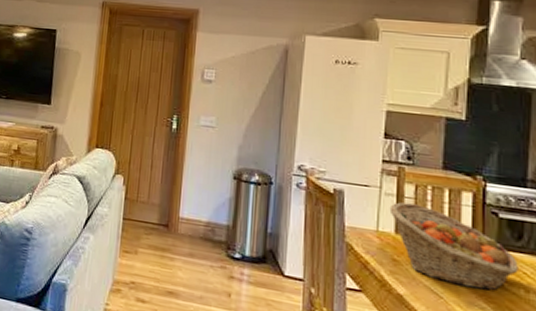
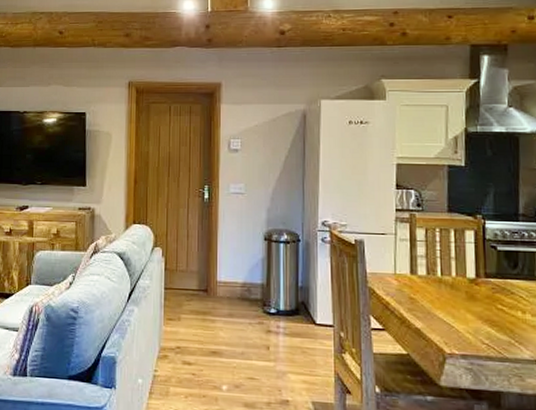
fruit basket: present [389,202,518,291] -> none [404,246,516,316]

